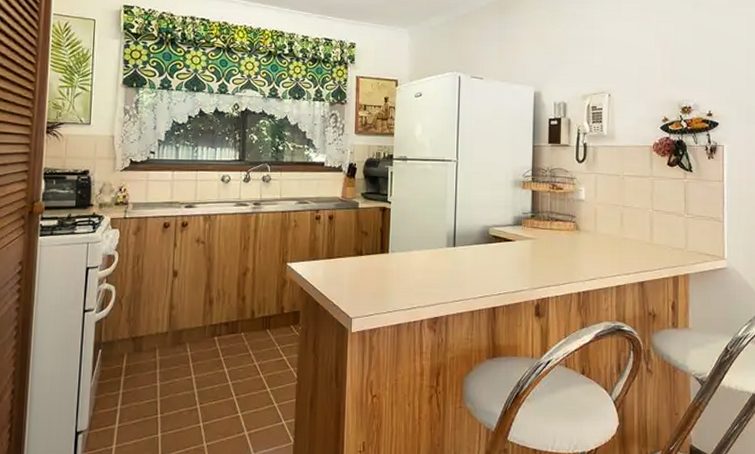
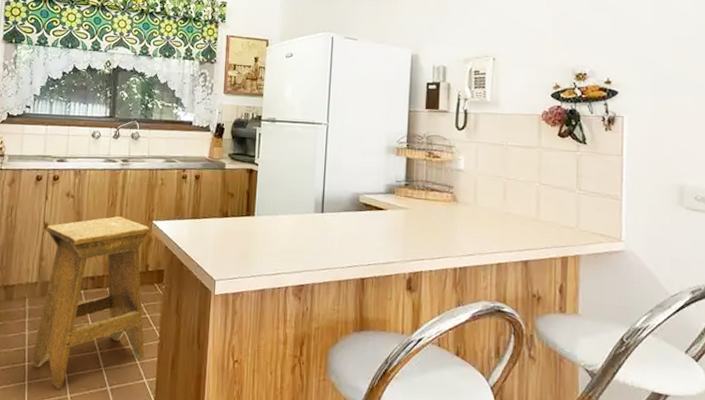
stool: none [166,260,285,439] -> present [33,216,151,390]

